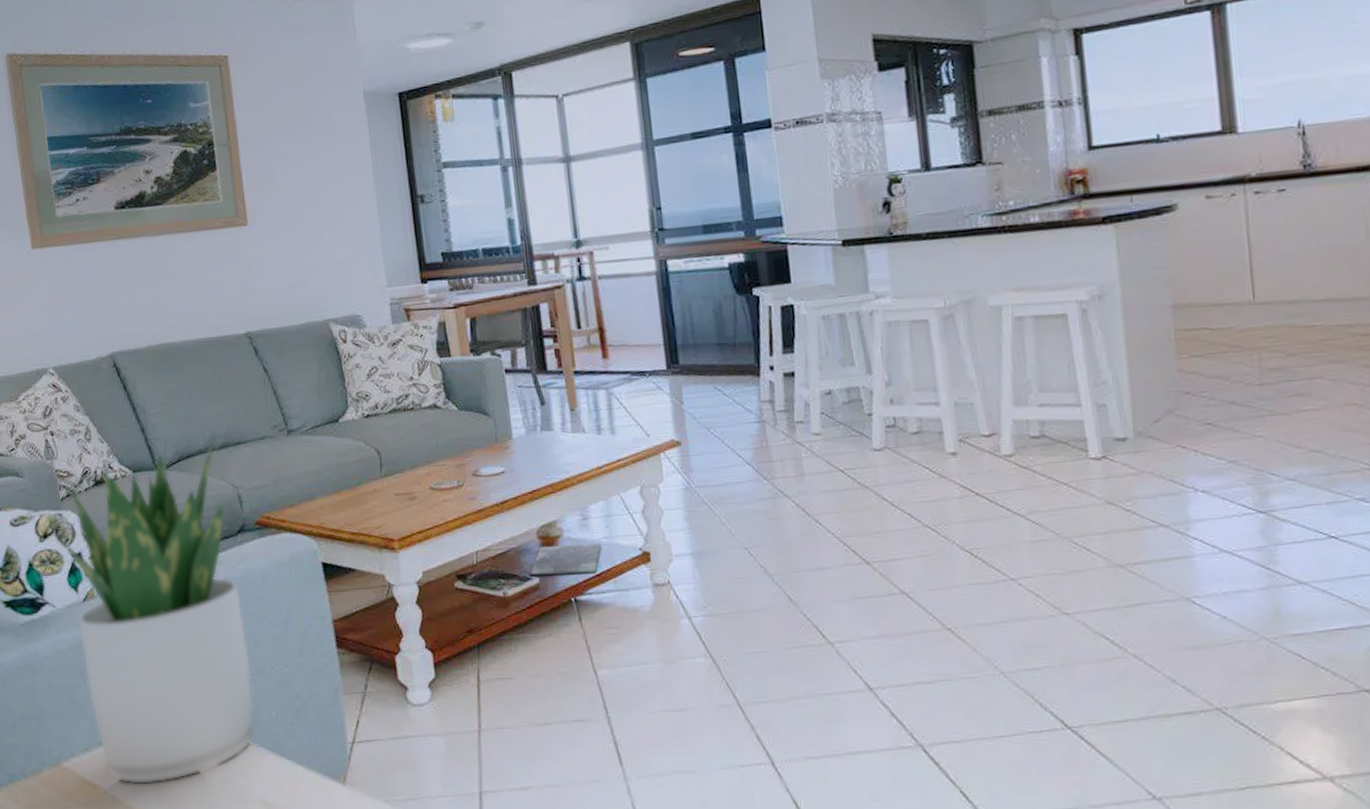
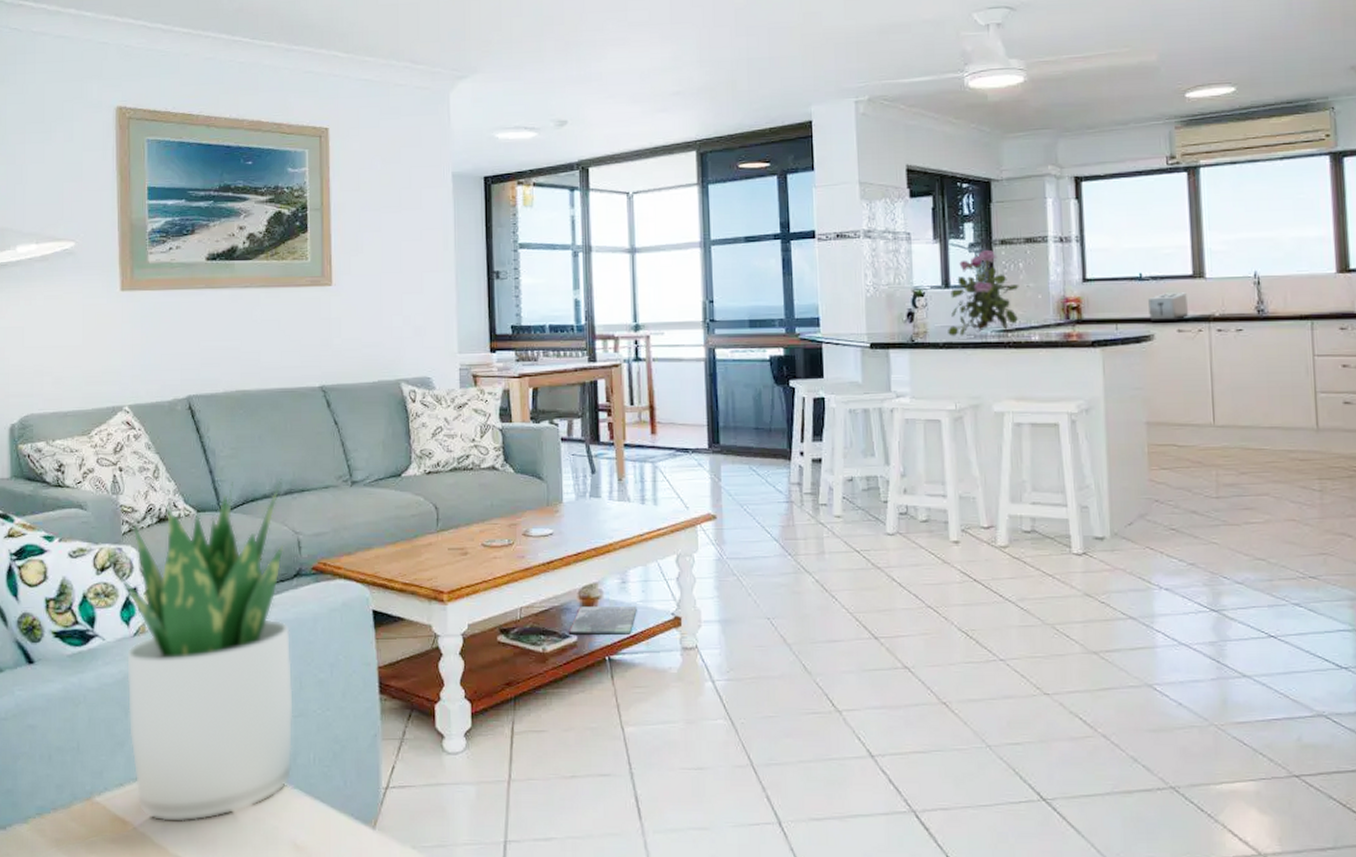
flower bouquet: none [931,122,1013,225] -> present [948,249,1019,336]
toaster: none [1168,152,1219,191] -> present [1148,292,1189,323]

